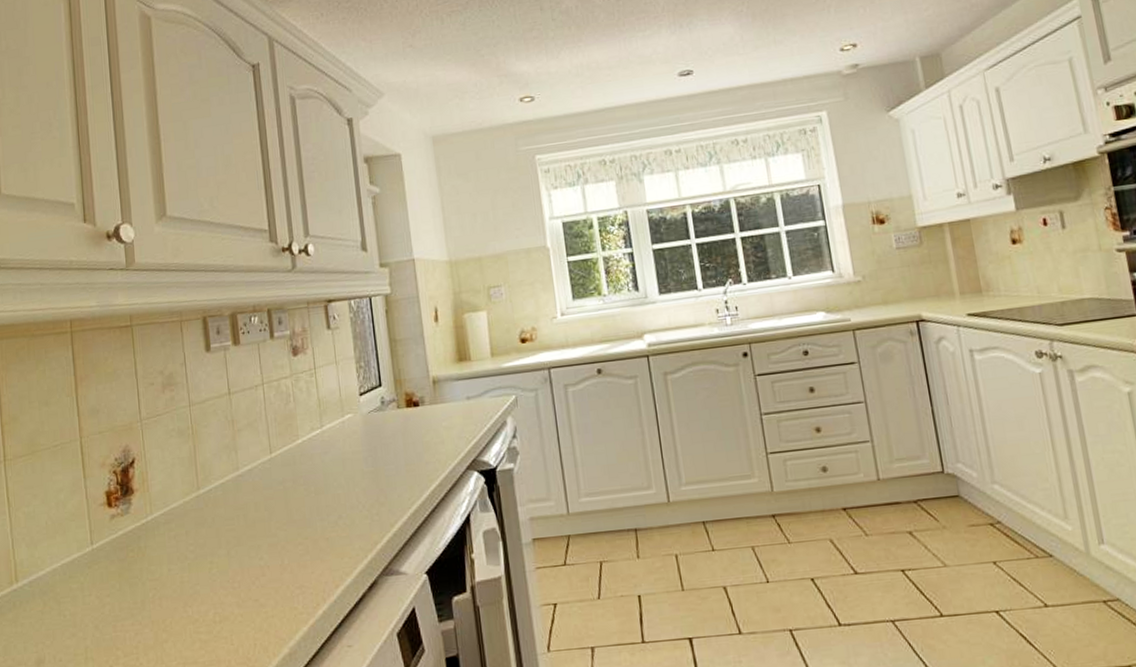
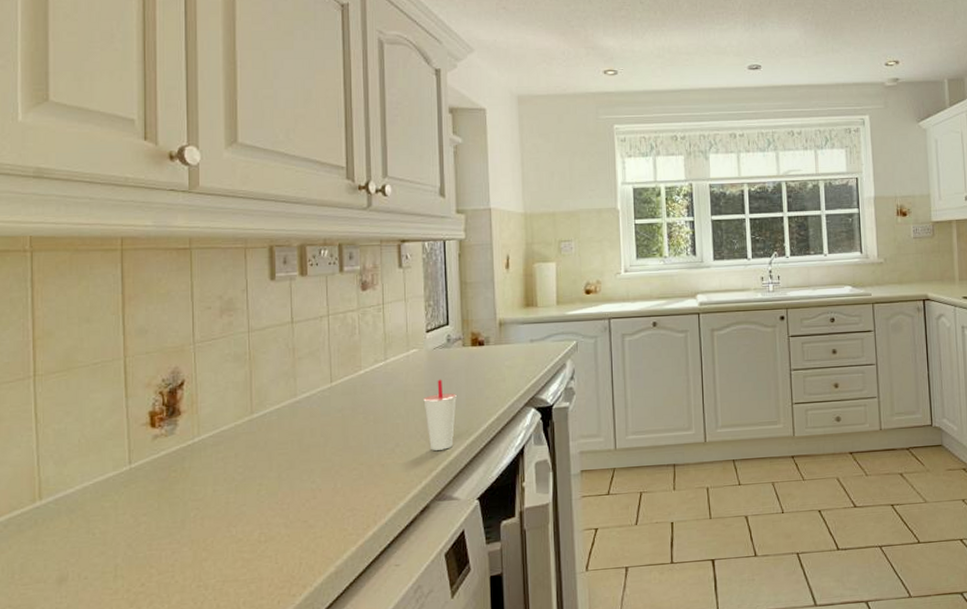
cup: none [362,444,396,522] -> present [423,379,457,451]

